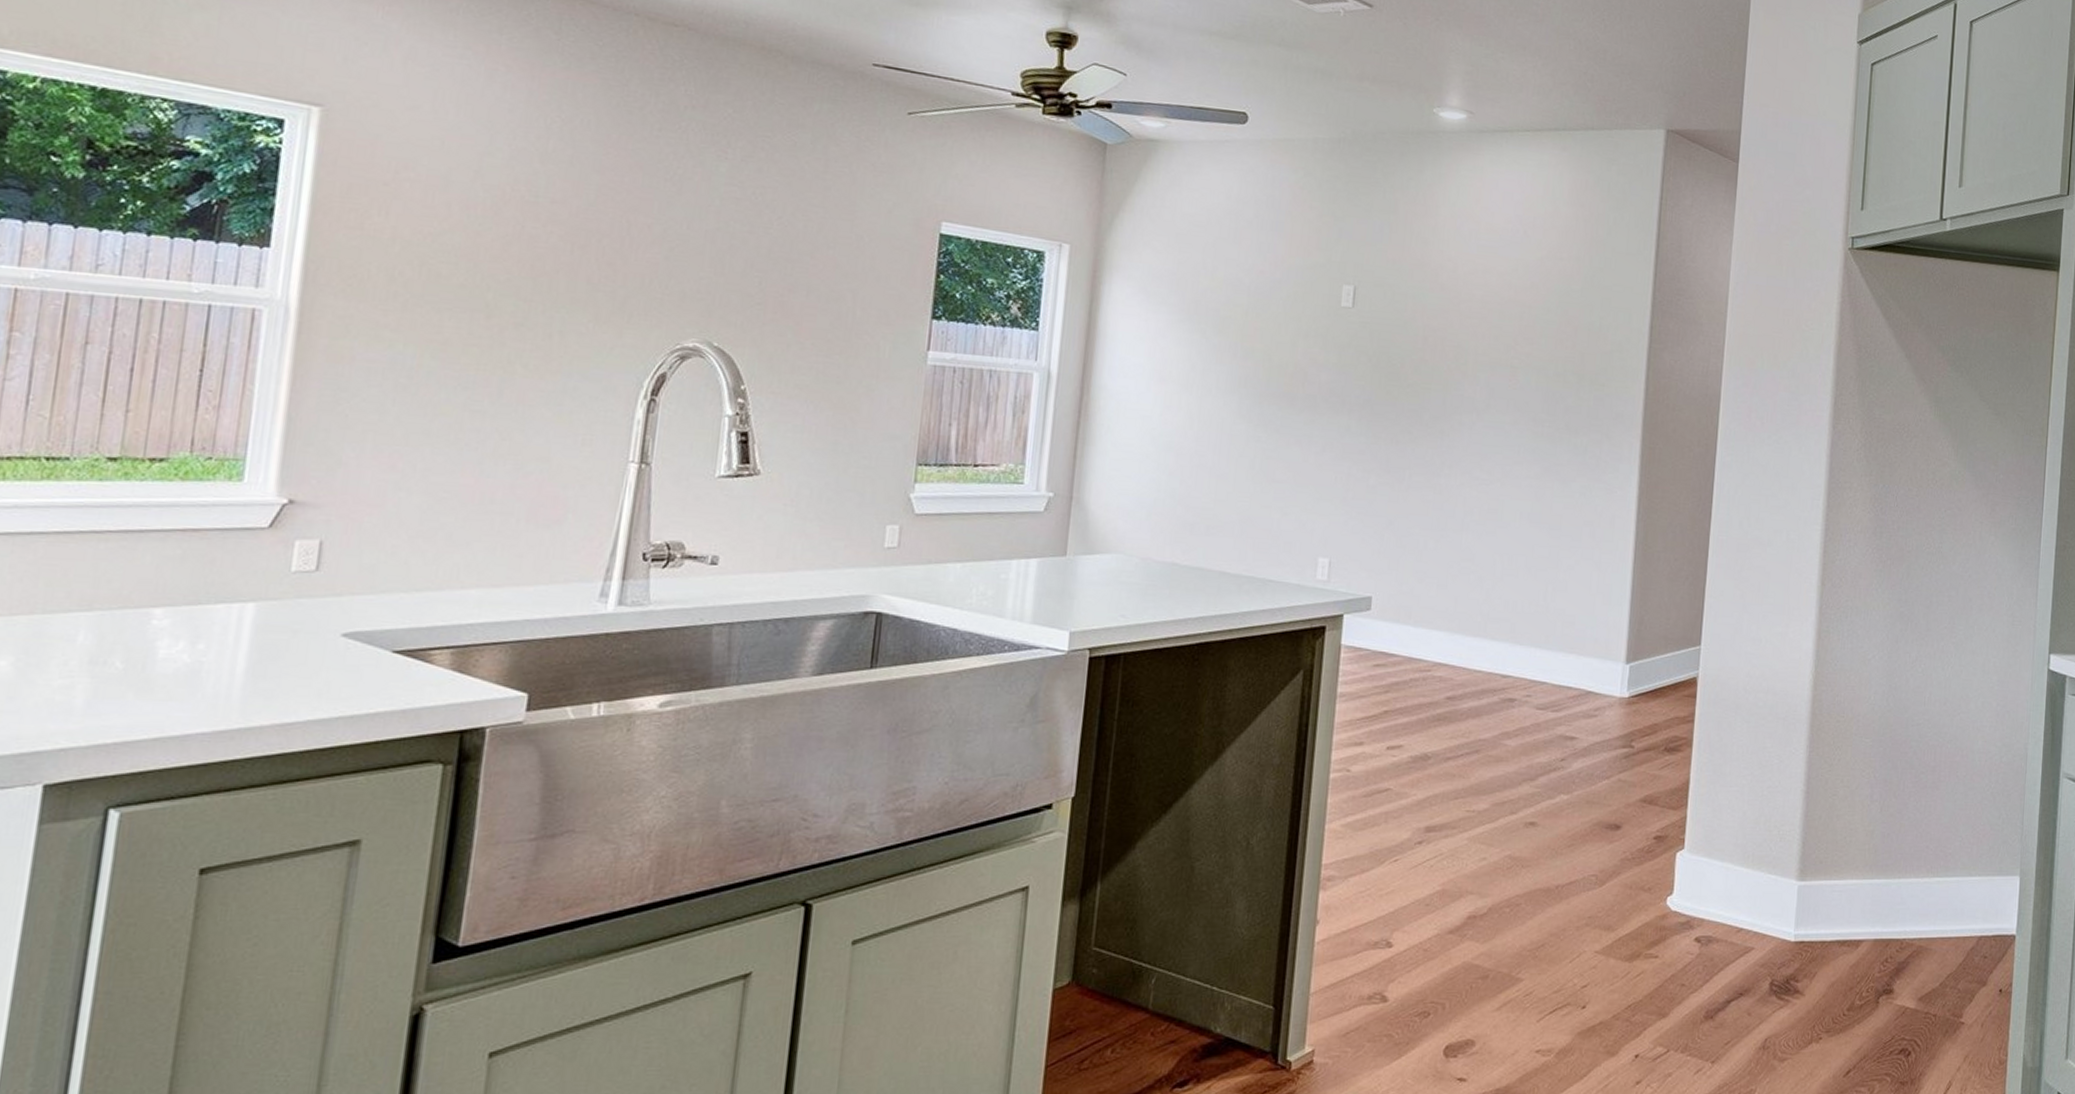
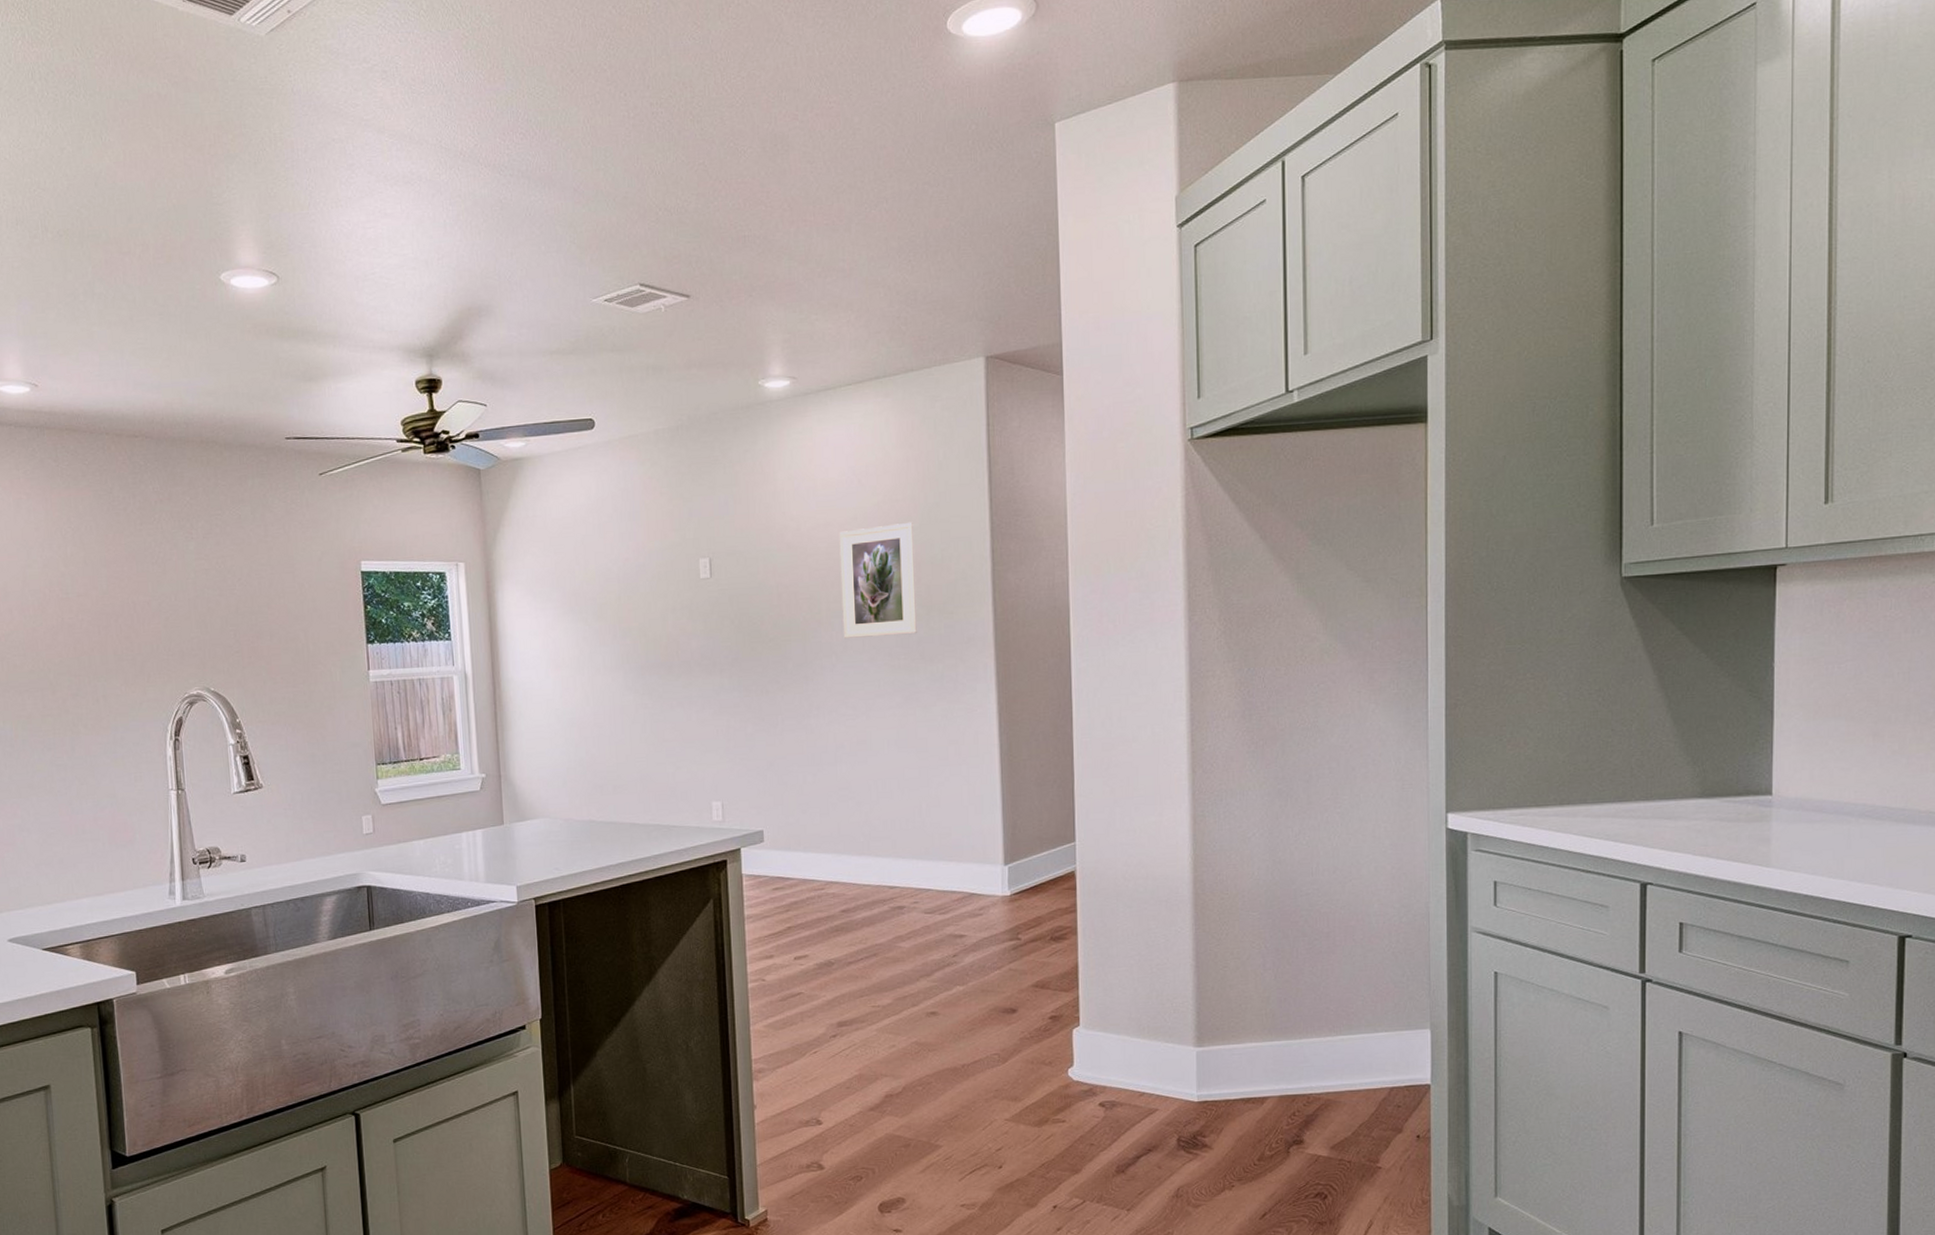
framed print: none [1487,281,1576,402] -> present [839,522,918,639]

